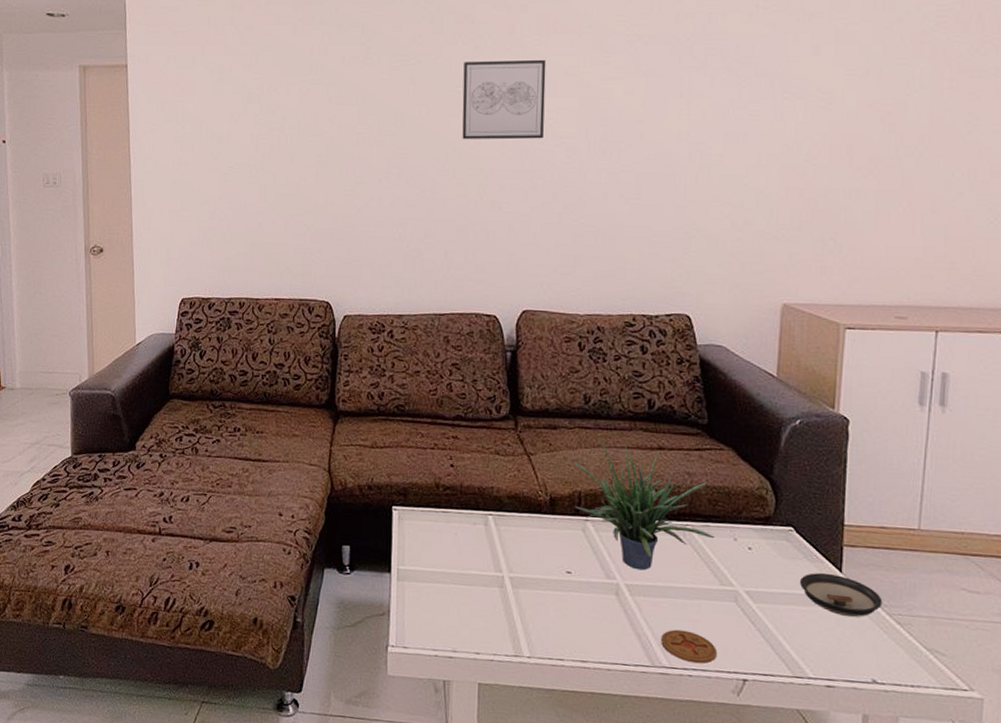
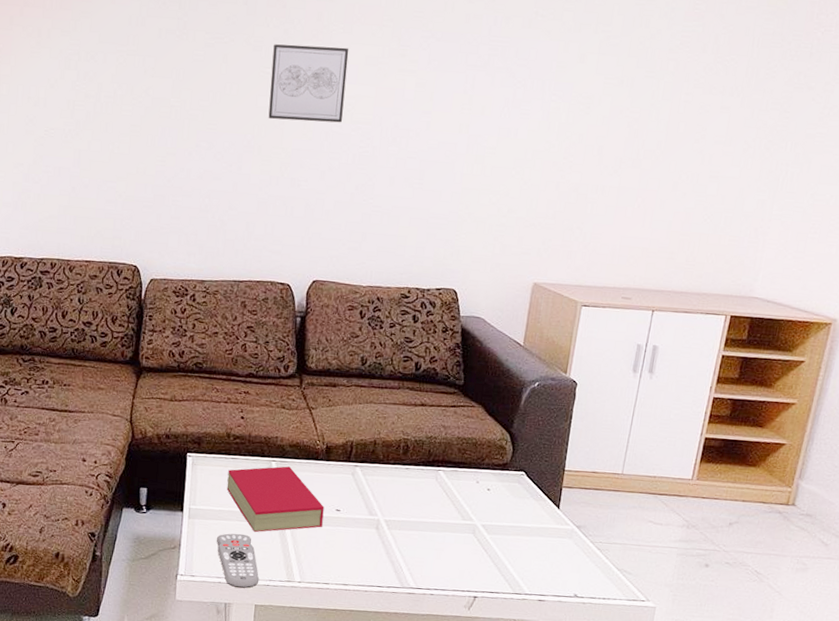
remote control: none [429,598,482,663] -> present [216,533,260,588]
book: none [438,520,552,598] -> present [226,466,324,533]
potted plant: present [573,433,715,570] -> none [346,391,461,508]
coaster: present [661,629,718,664] -> none [410,557,456,585]
saucer: present [799,572,883,617] -> none [525,509,589,545]

